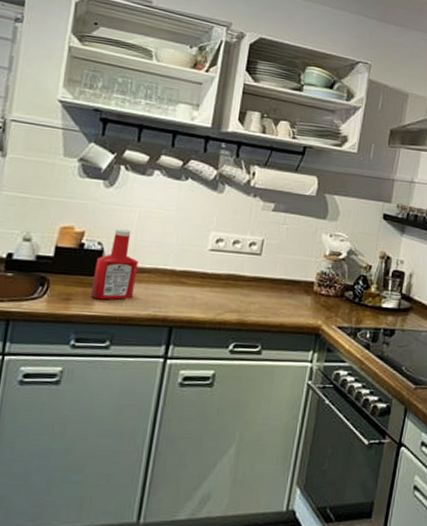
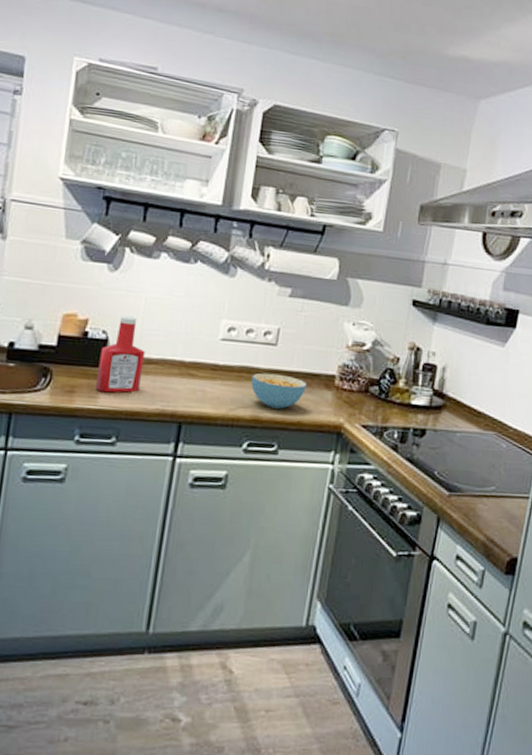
cereal bowl: none [237,280,288,313] -> present [251,372,307,409]

